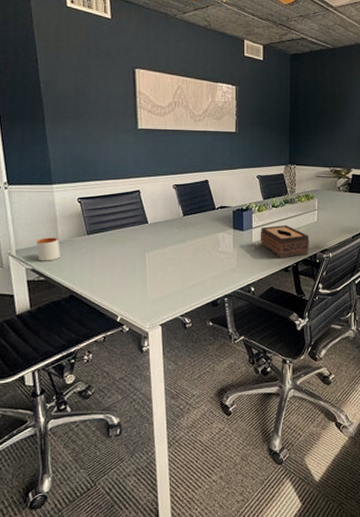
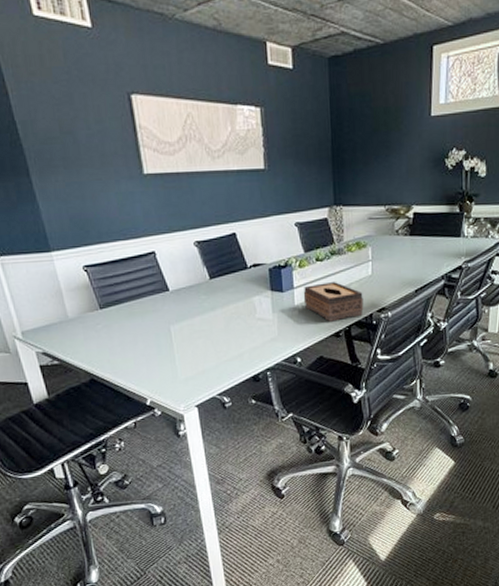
mug: present [36,237,60,261] -> none [43,314,73,343]

